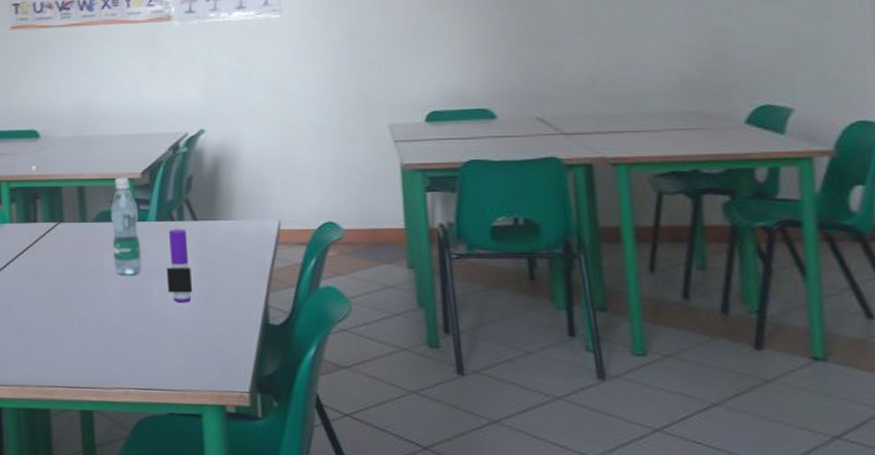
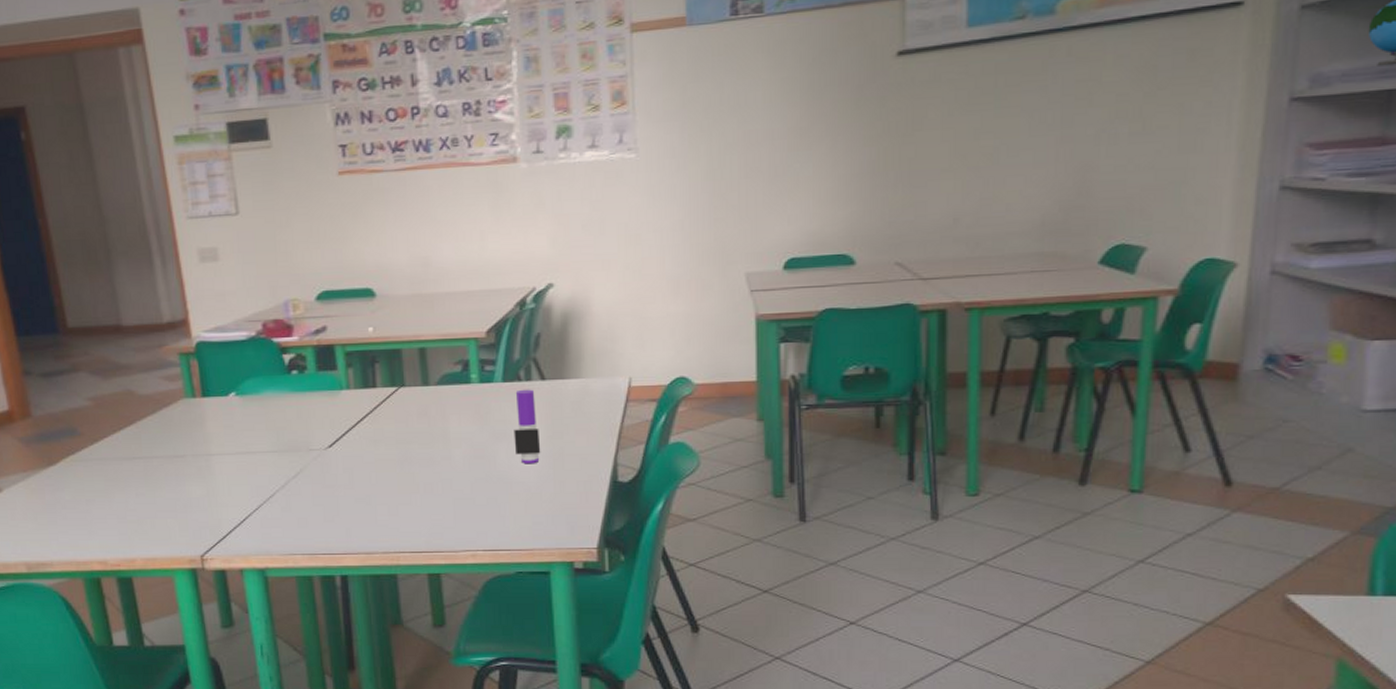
bottle: present [110,177,142,275] -> none [453,336,488,439]

